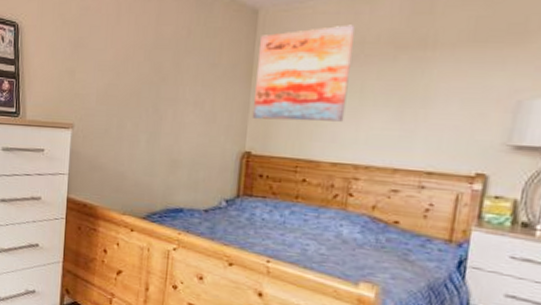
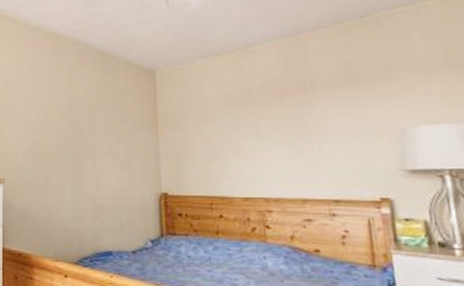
wall art: present [252,25,355,122] -> none [160,76,247,162]

